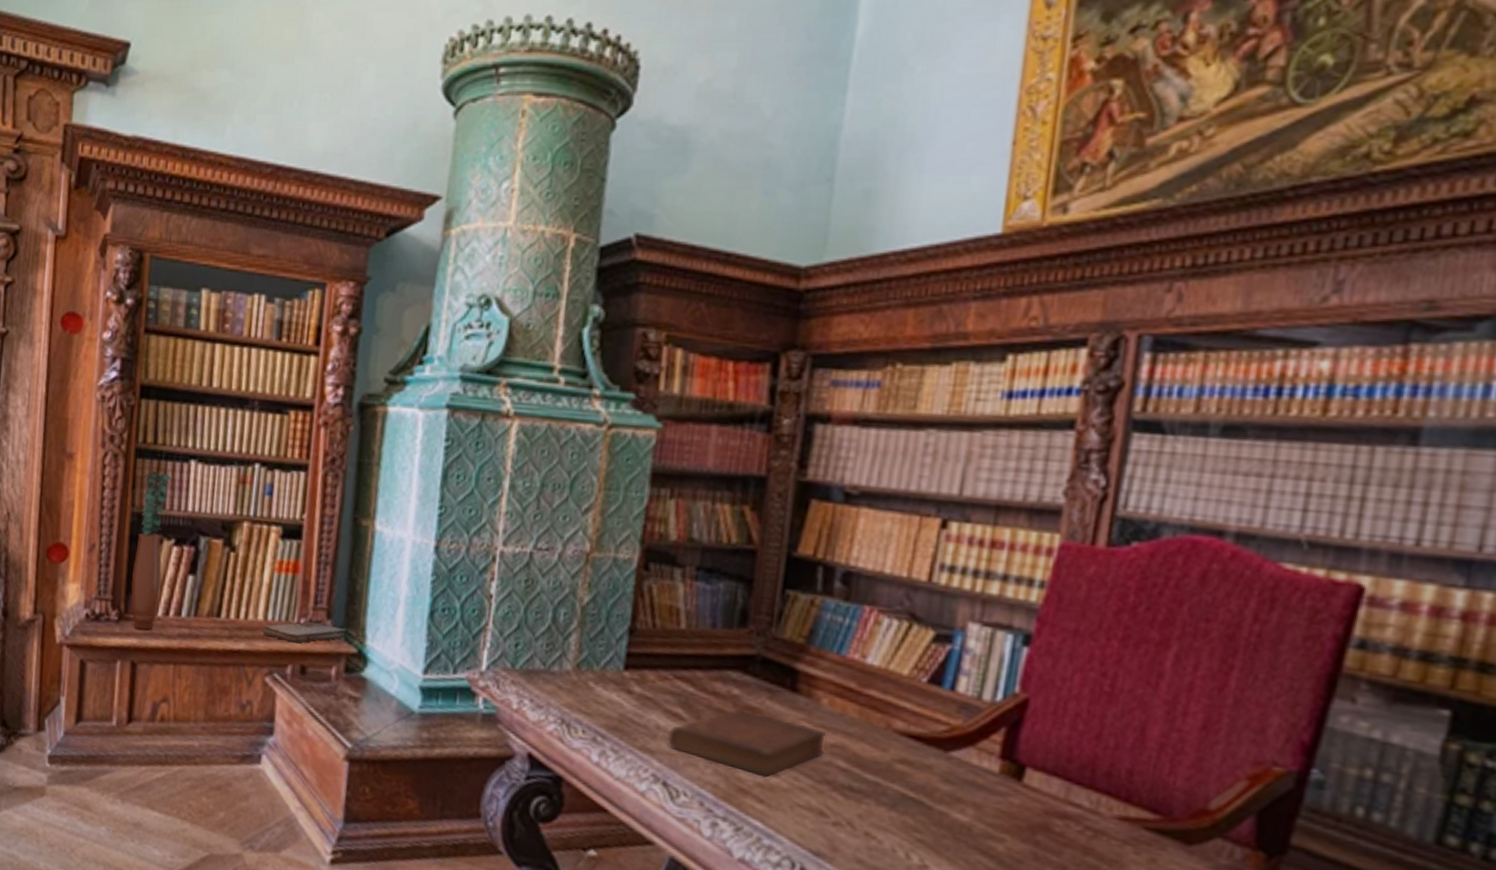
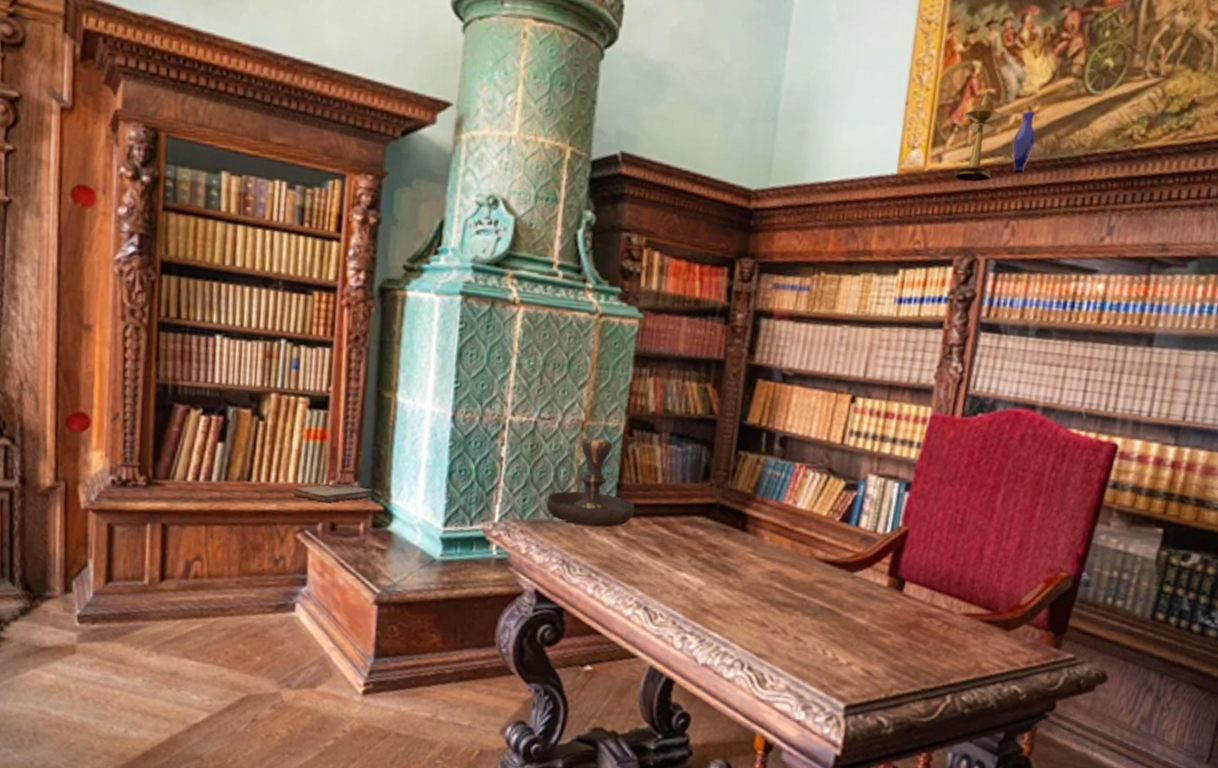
vase: present [131,463,171,630] -> none [158,337,196,495]
oil lamp: none [541,572,652,681] -> present [545,438,635,528]
bible: present [667,709,827,779] -> none [647,546,768,600]
candlestick: none [1087,117,1157,236] -> present [954,91,1002,182]
vase: none [1174,137,1211,220] -> present [1012,111,1036,174]

